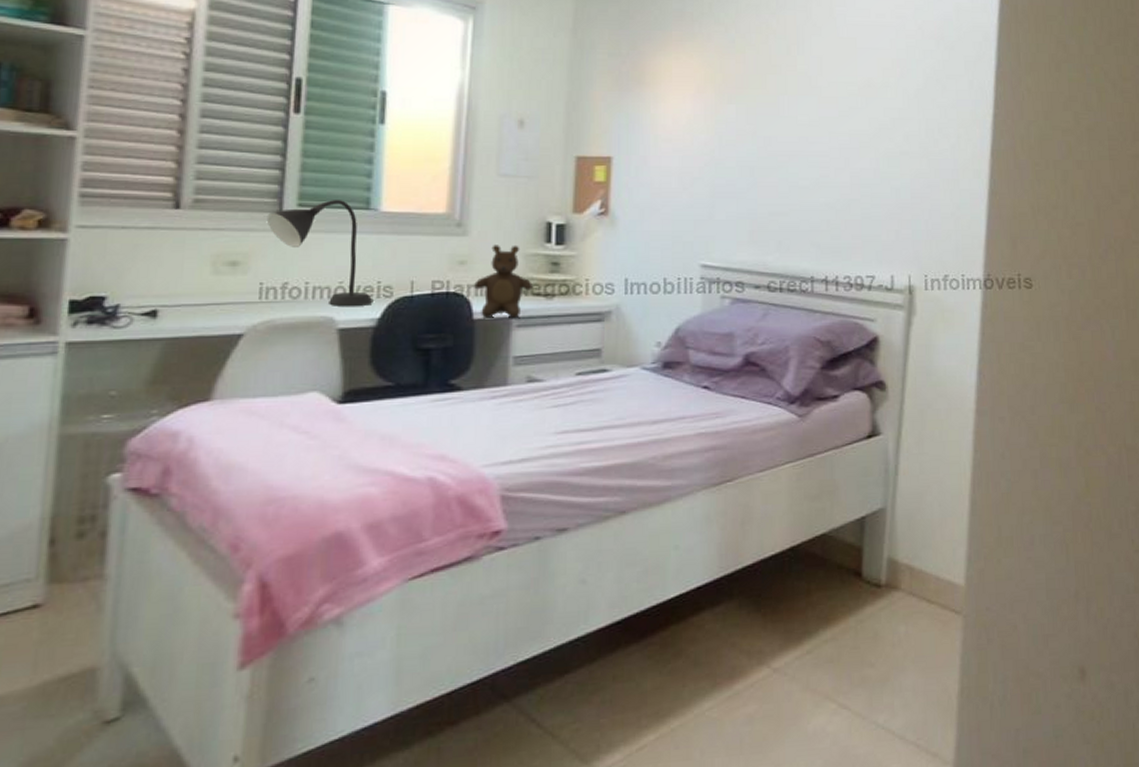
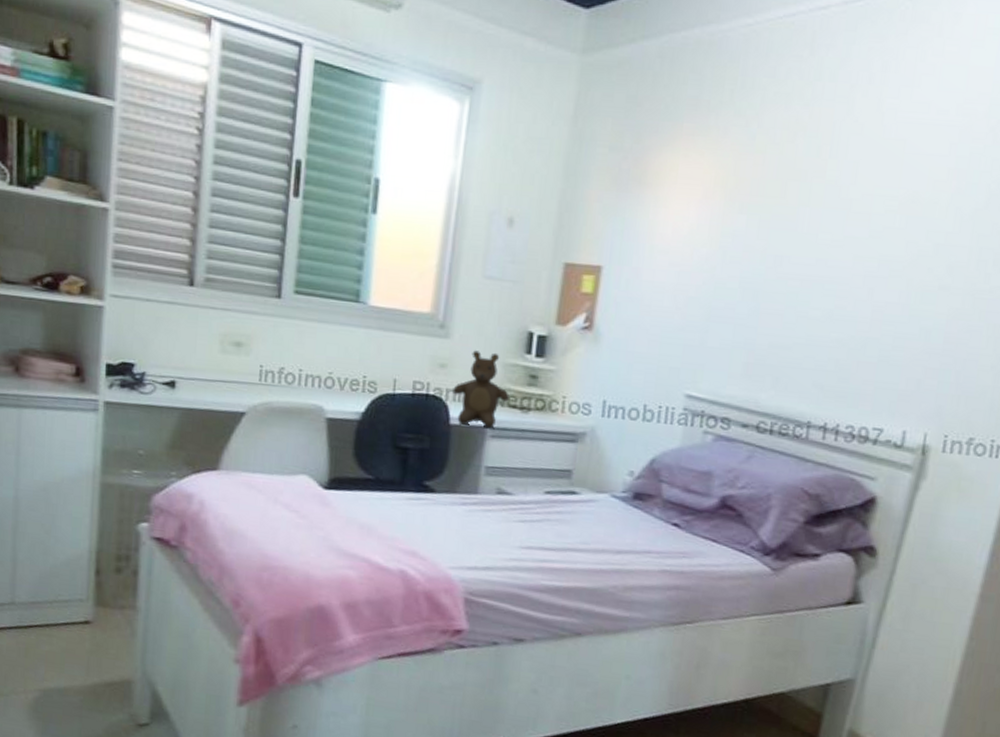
desk lamp: present [266,200,373,306] -> none [267,289,359,399]

